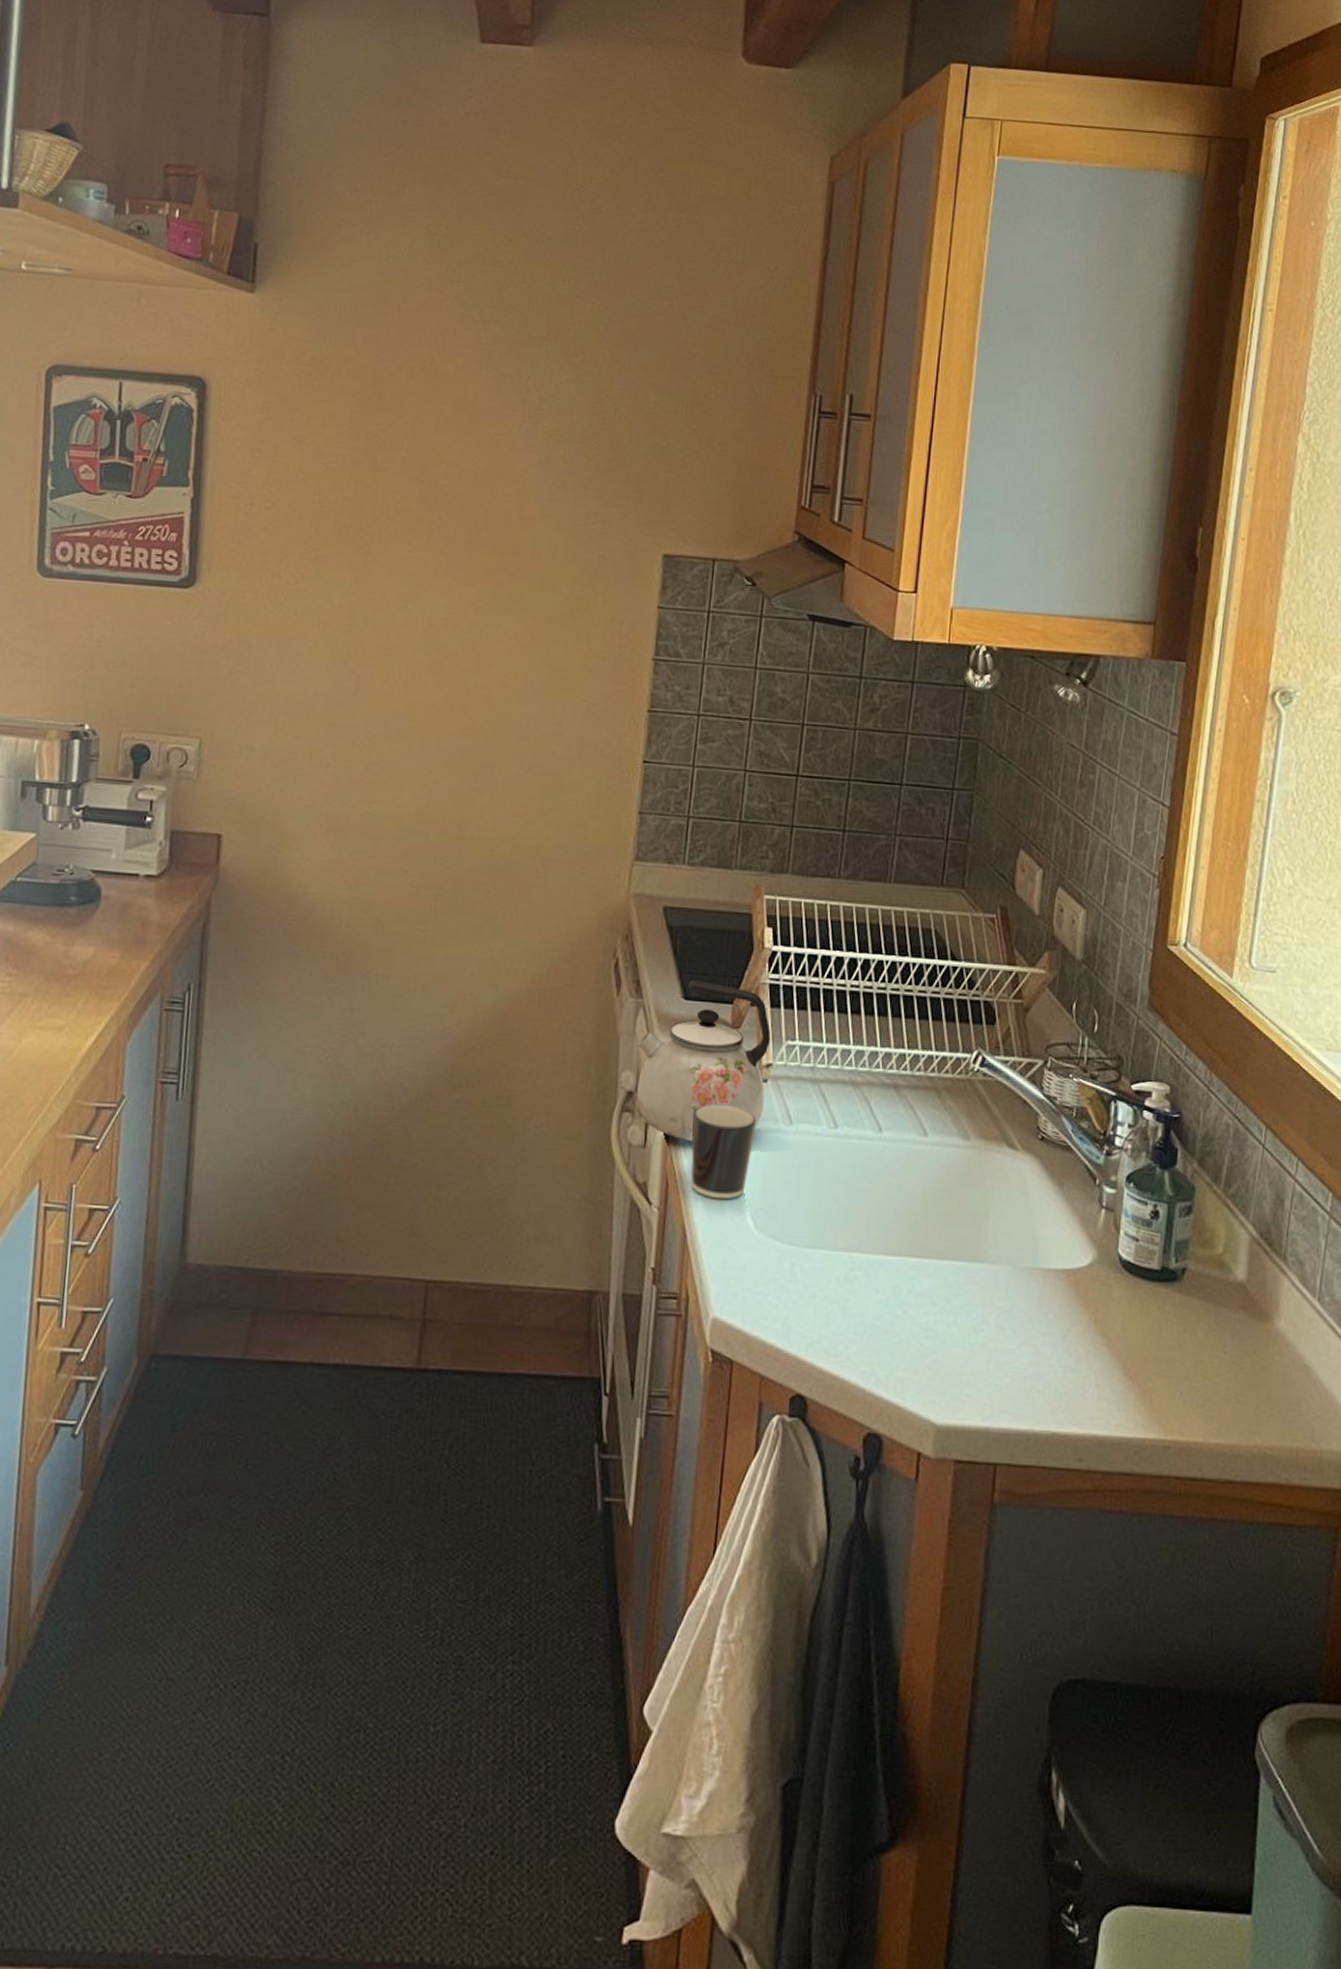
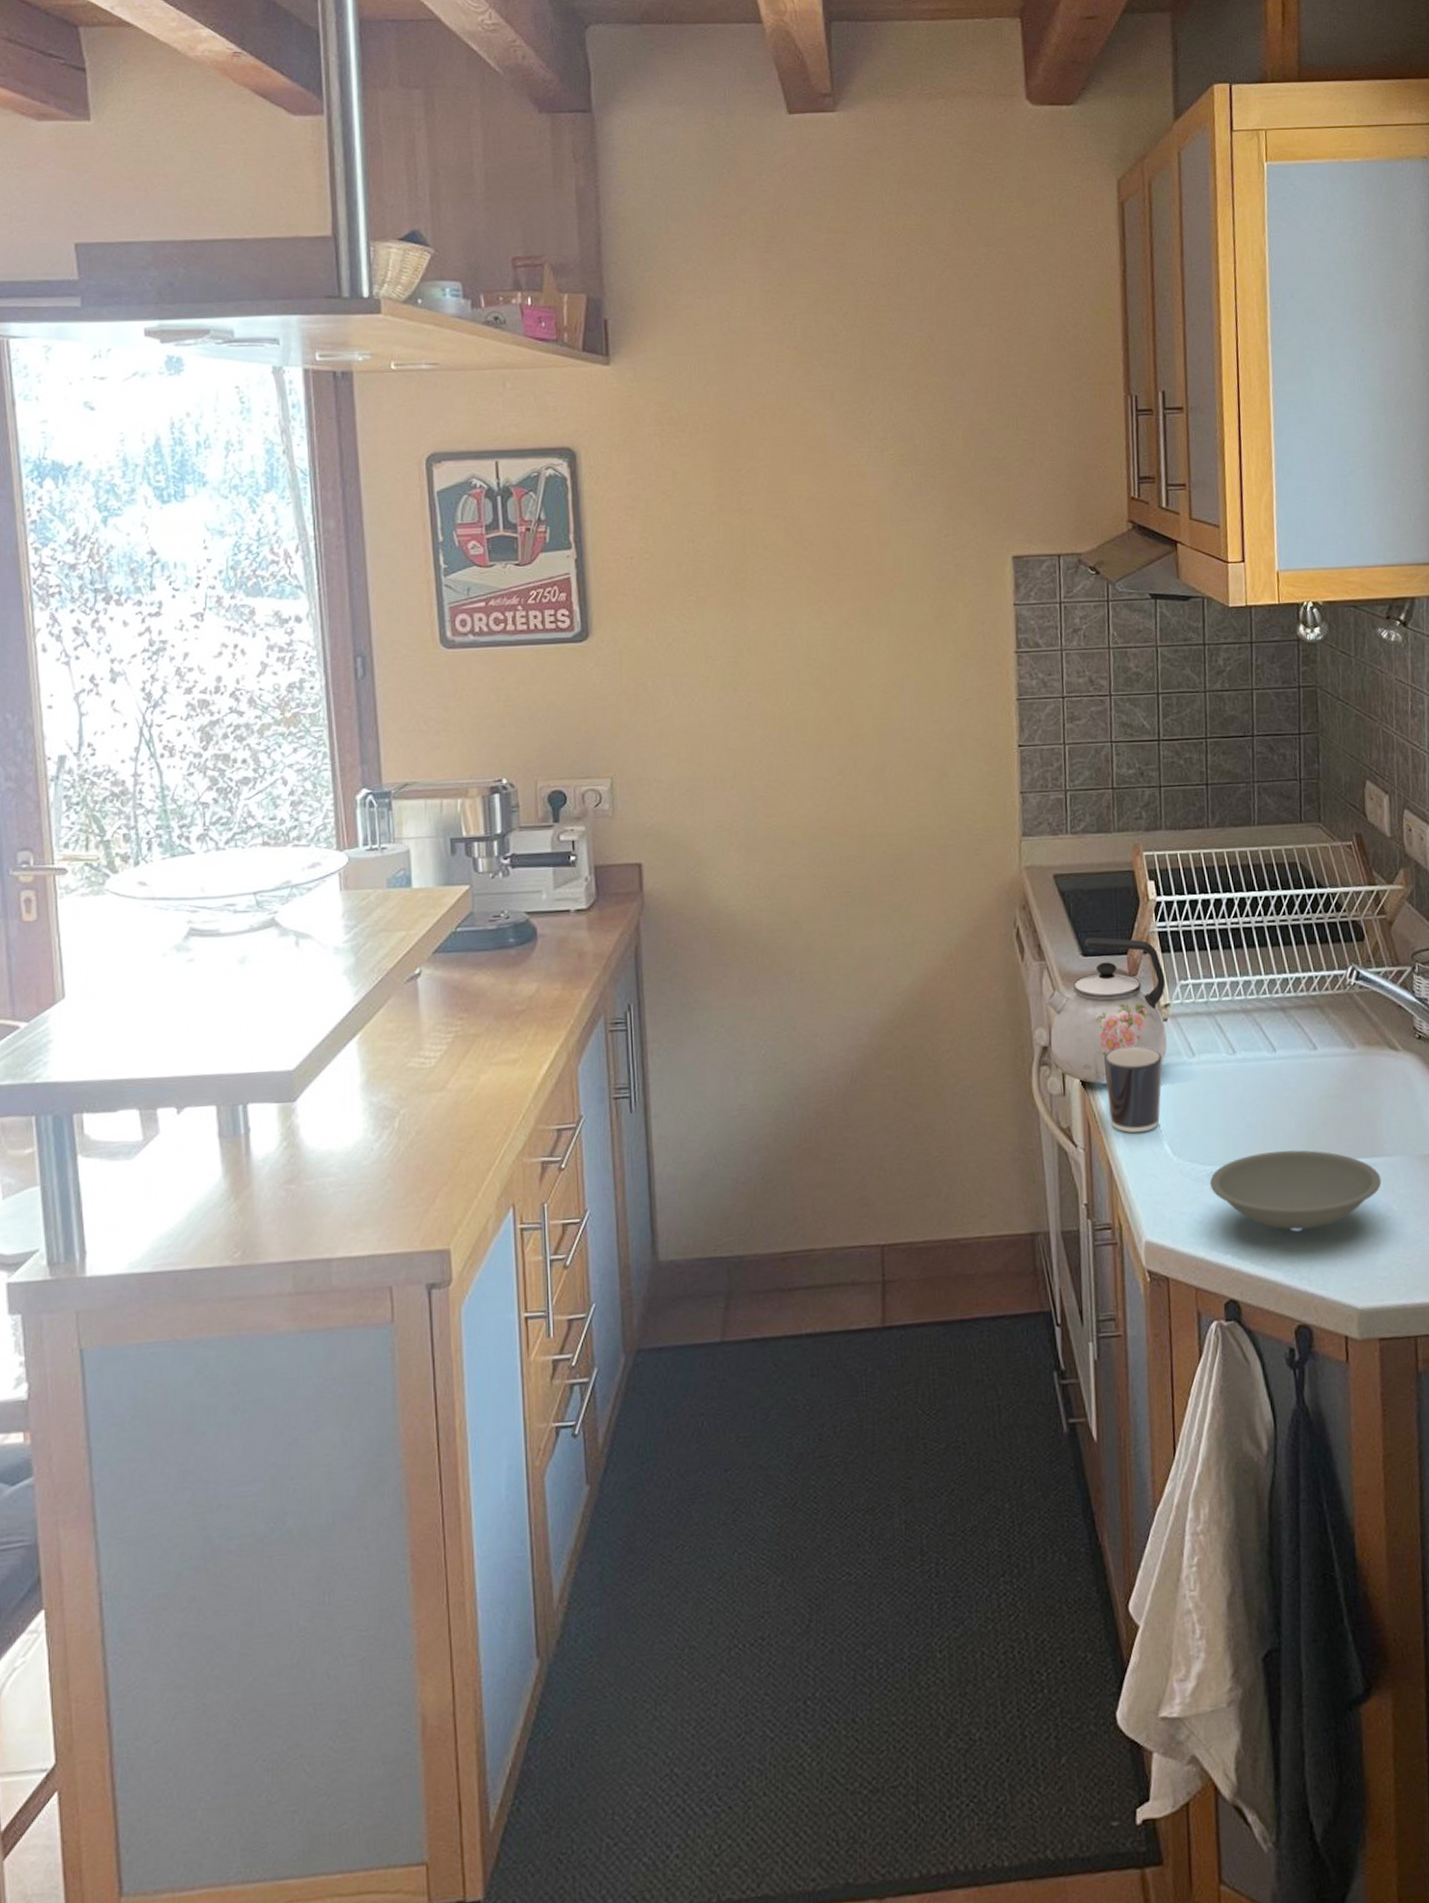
dish: none [790,1240,980,1330] -> present [1209,1150,1382,1230]

